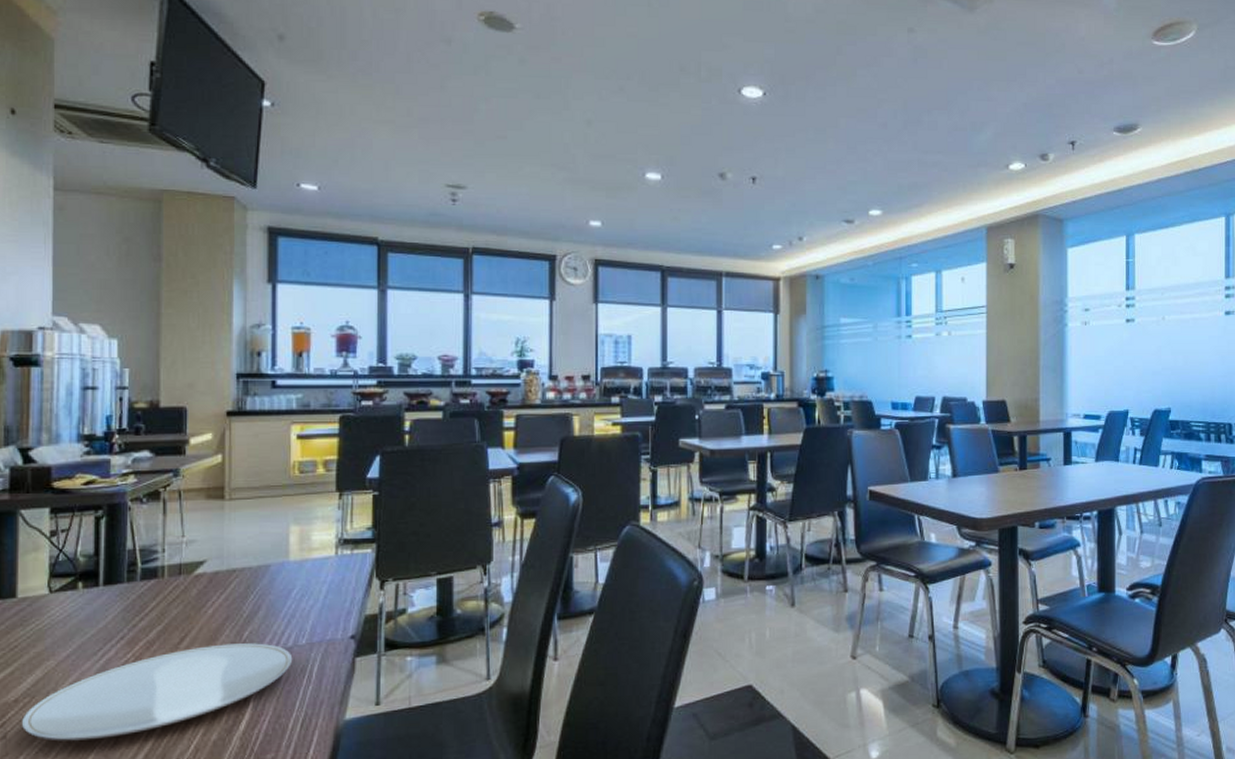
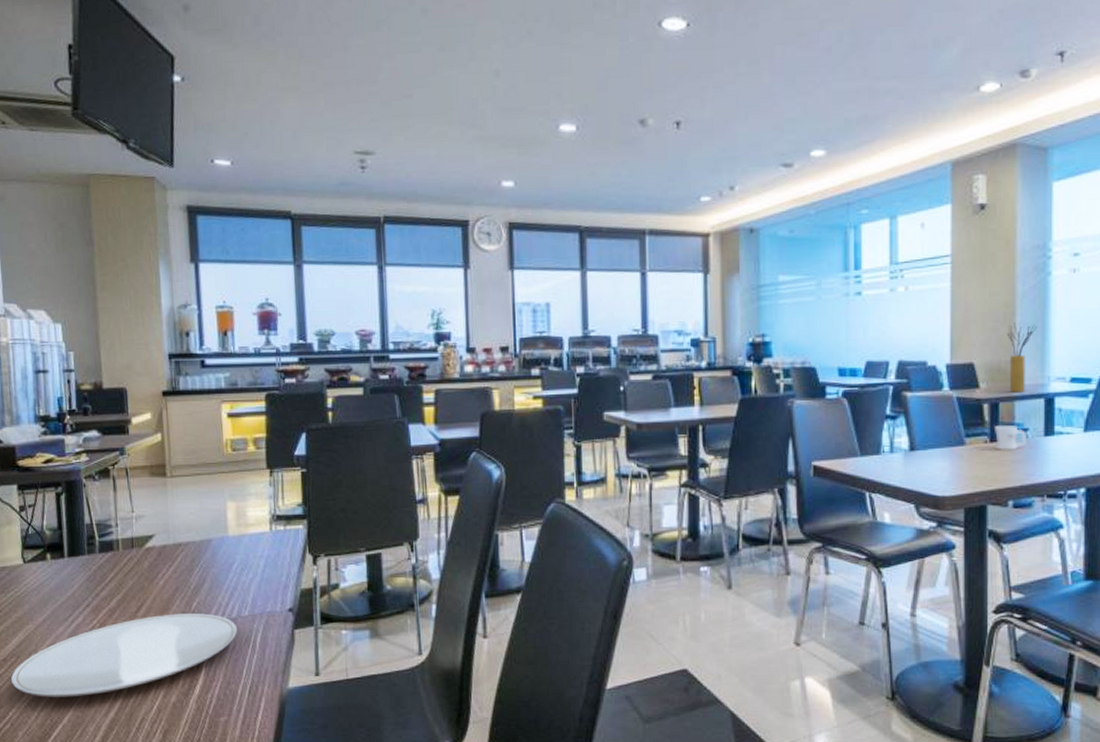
mug: none [1023,456,1049,477] -> present [995,425,1026,450]
vase: none [1033,366,1057,427] -> present [1008,322,1038,392]

